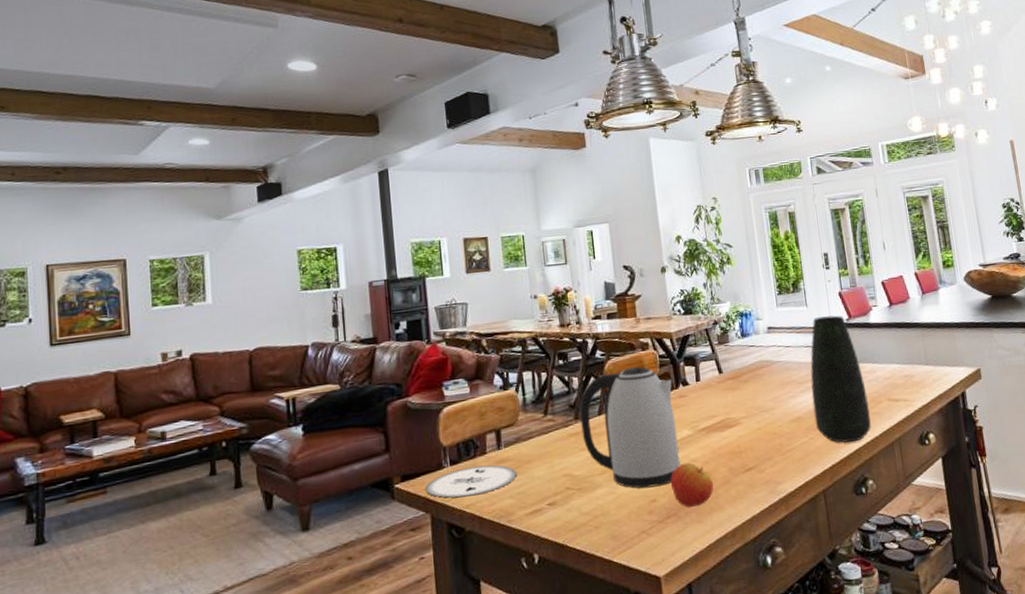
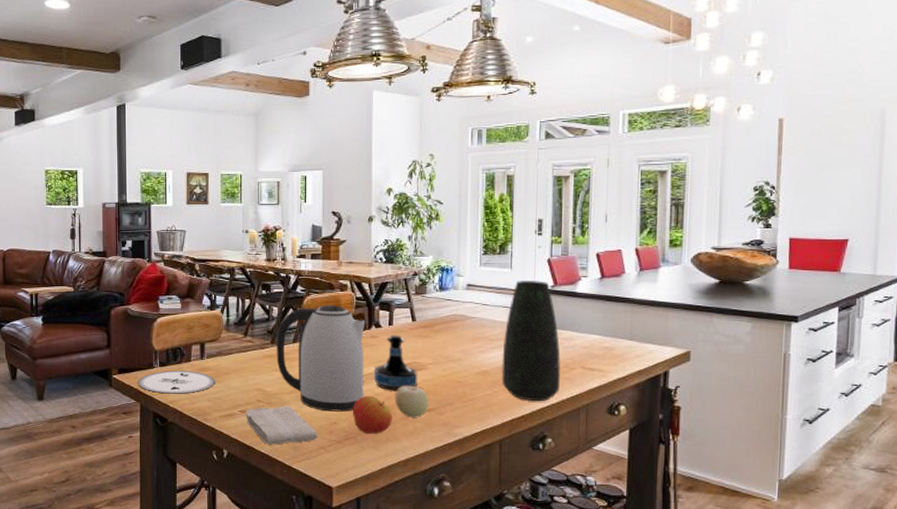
washcloth: none [554,489,638,539] -> present [245,406,318,445]
tequila bottle: none [687,390,734,454] -> present [373,335,418,391]
fruit: none [712,441,749,481] -> present [395,383,429,418]

